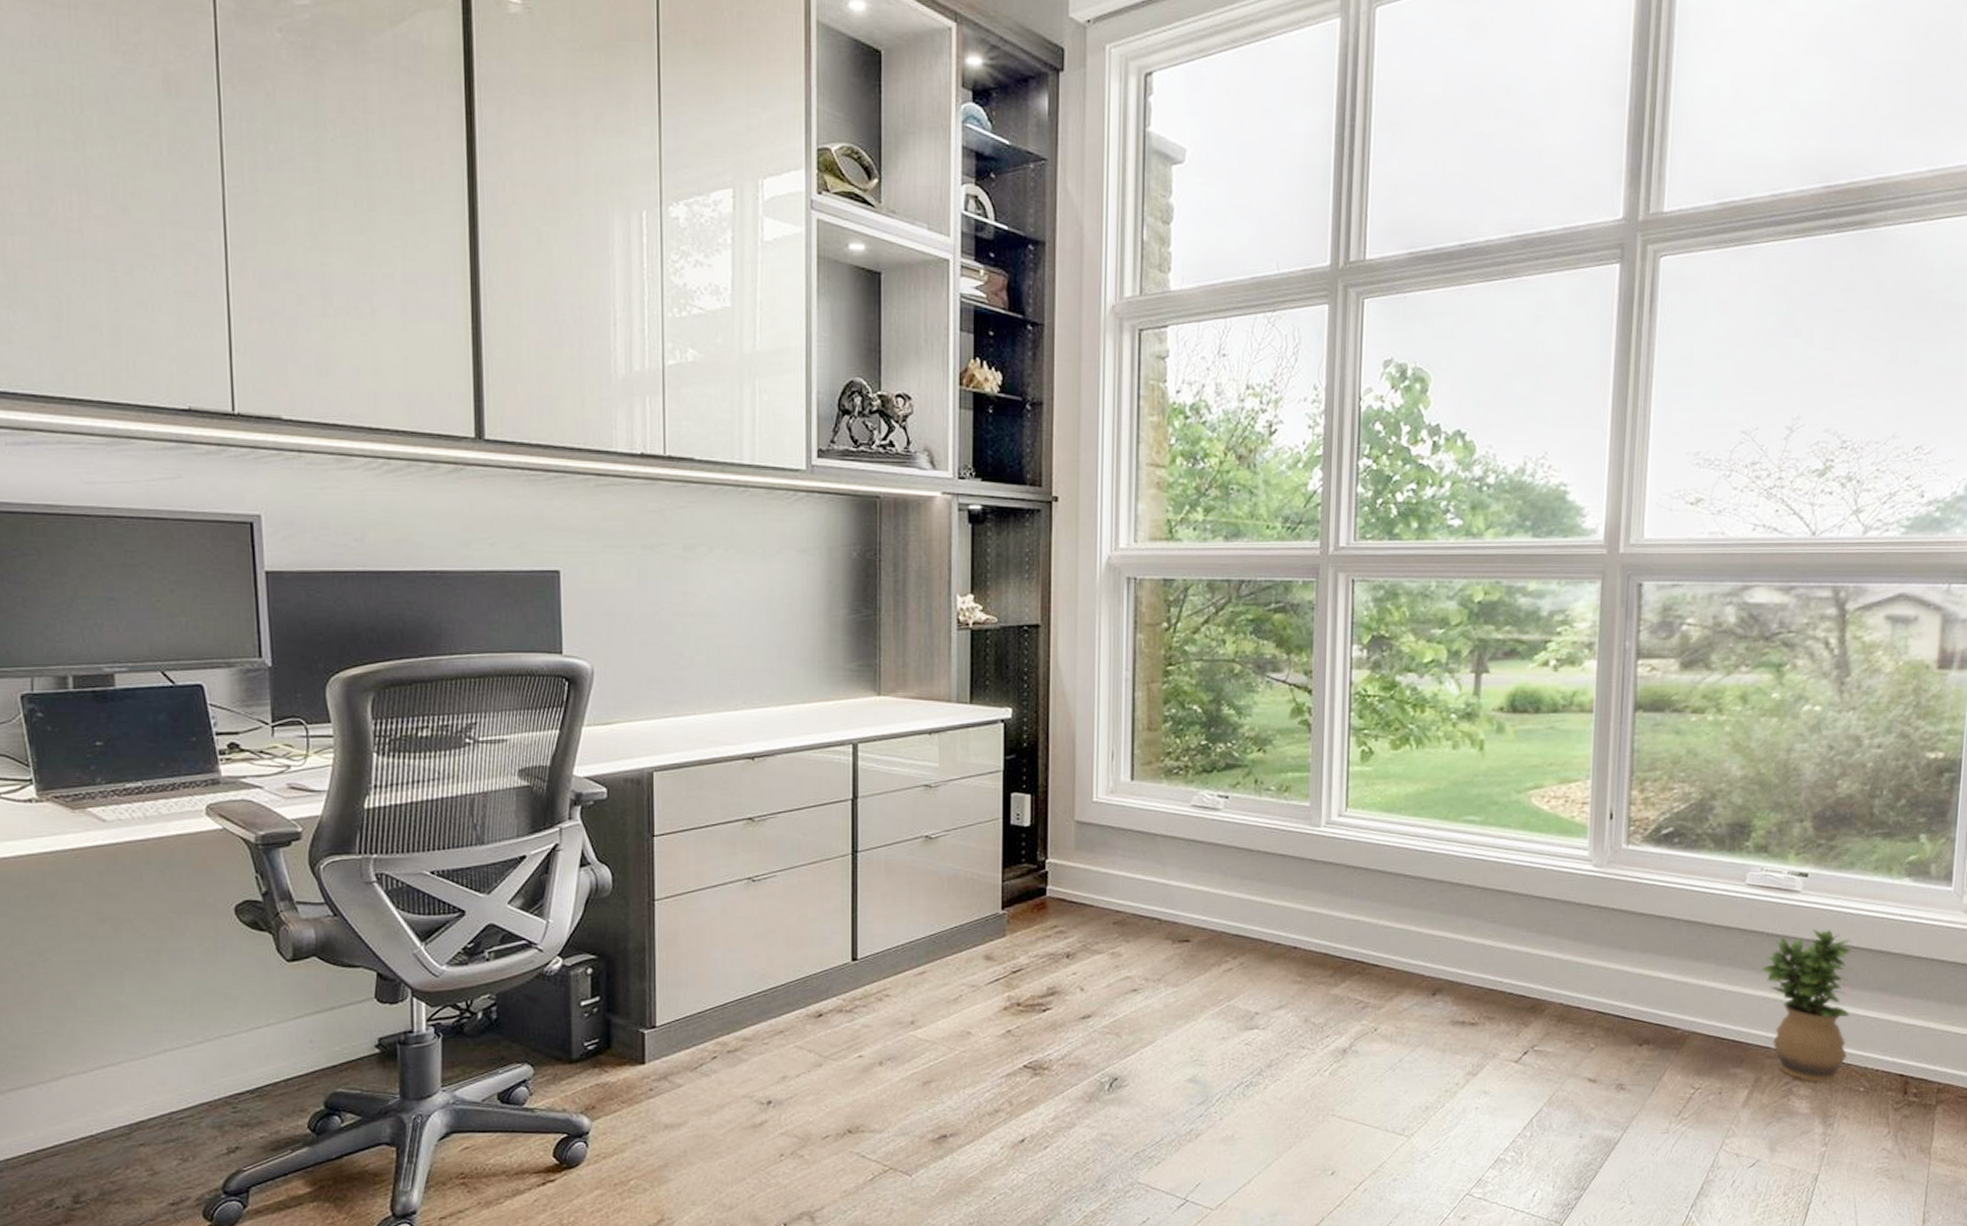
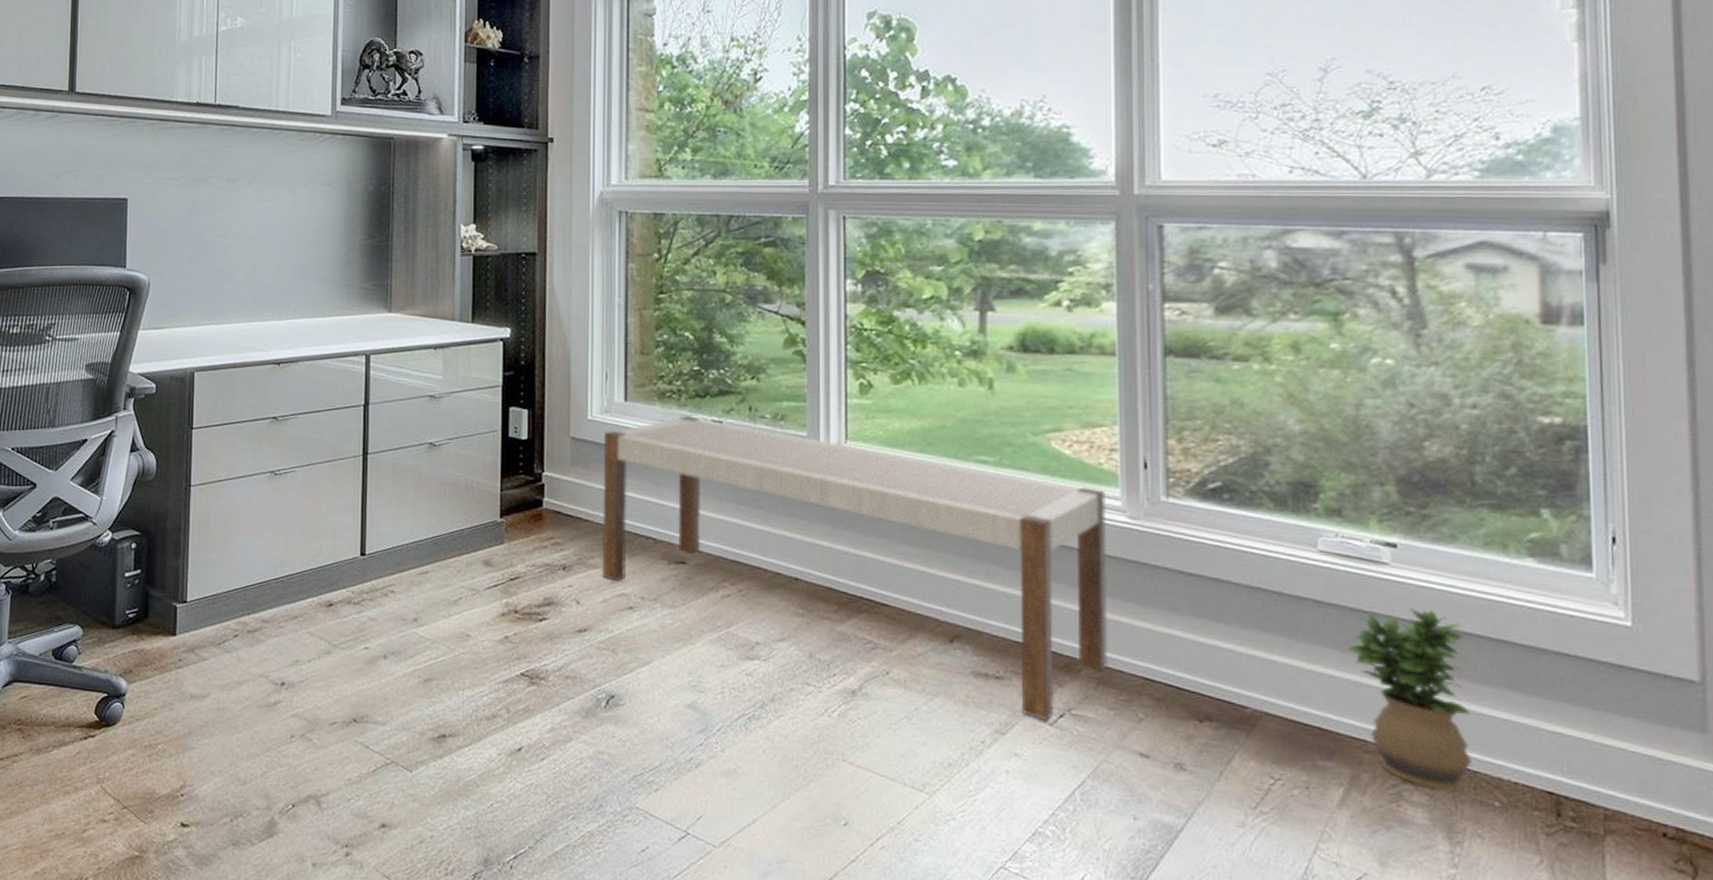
bench: none [1107,792,1576,1059] -> present [602,416,1108,721]

